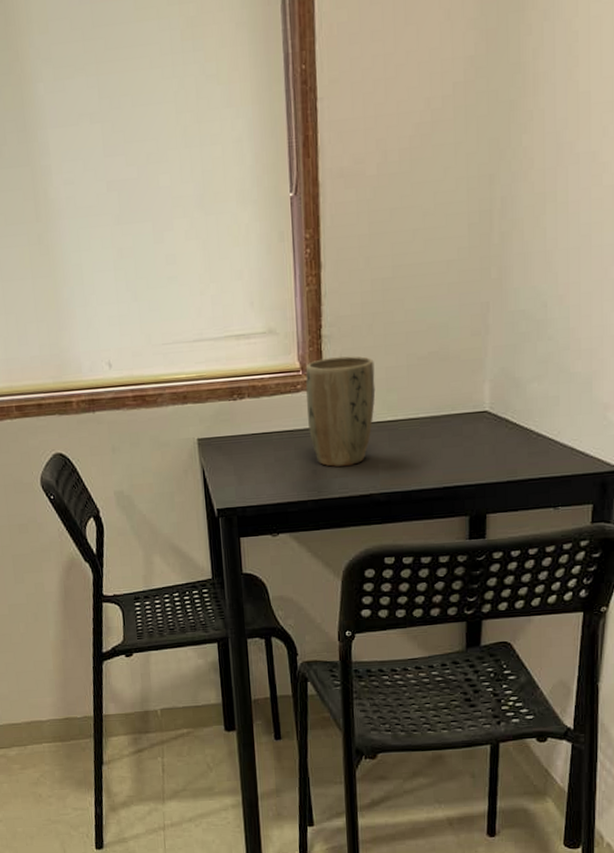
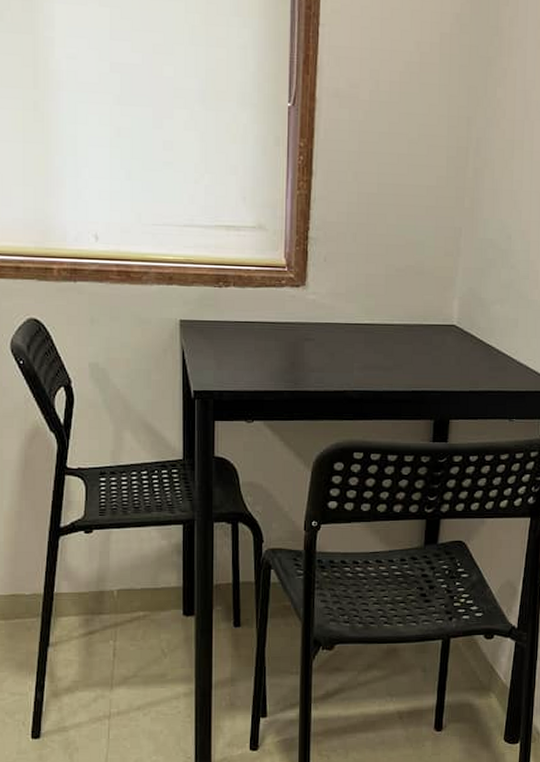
plant pot: present [305,356,376,467] -> none [290,259,356,362]

